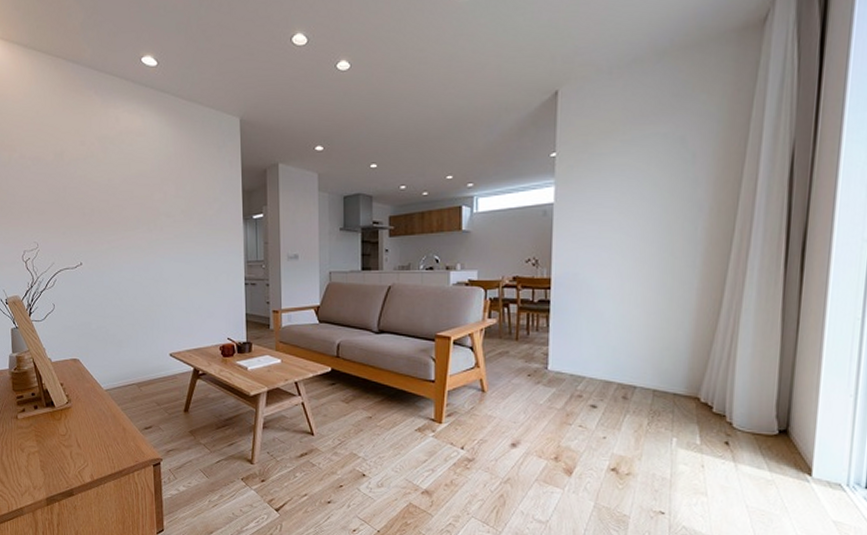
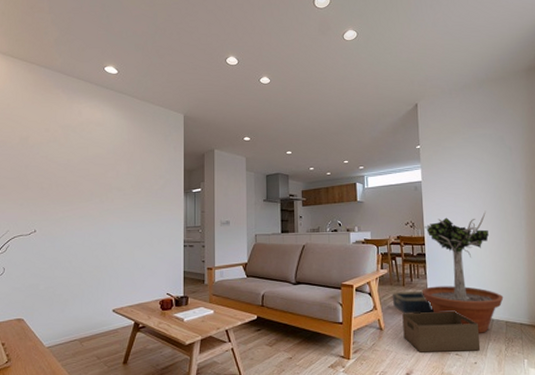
basket: none [500,347,556,375] -> present [392,291,435,314]
storage basket: none [511,373,615,424] -> present [402,311,481,353]
potted tree: none [540,244,655,403] -> present [421,210,504,333]

